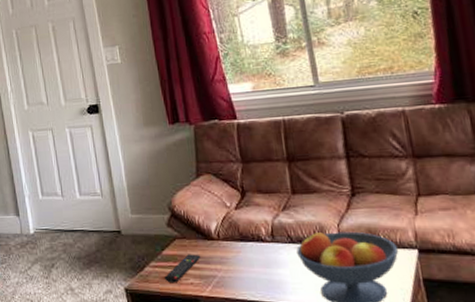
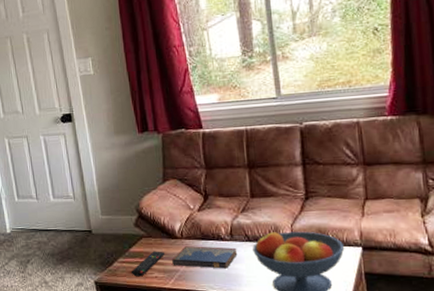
hardcover book: none [209,248,280,274] -> present [172,246,238,269]

